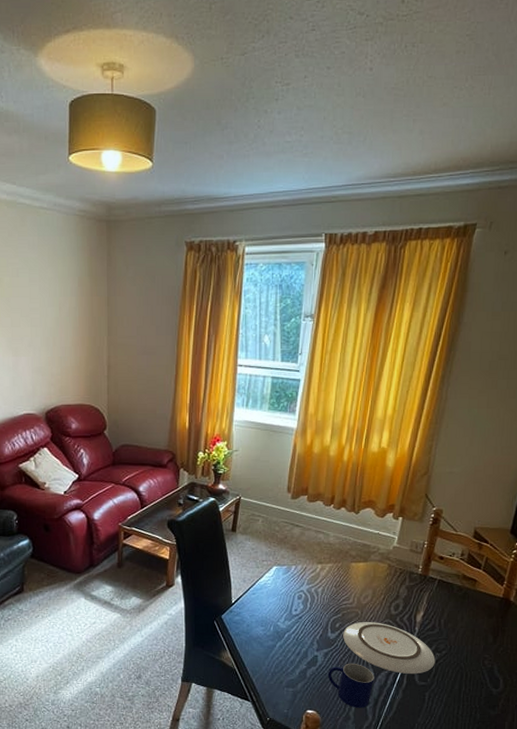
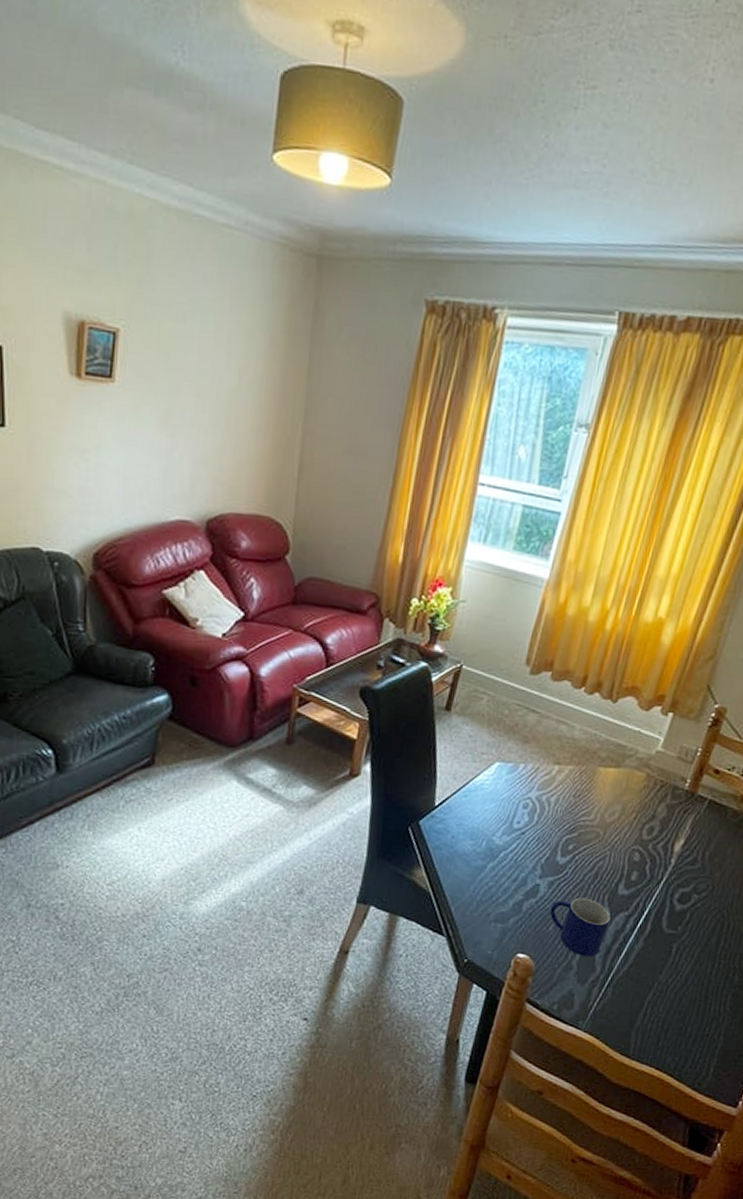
plate: present [343,622,436,675] -> none [576,845,692,920]

